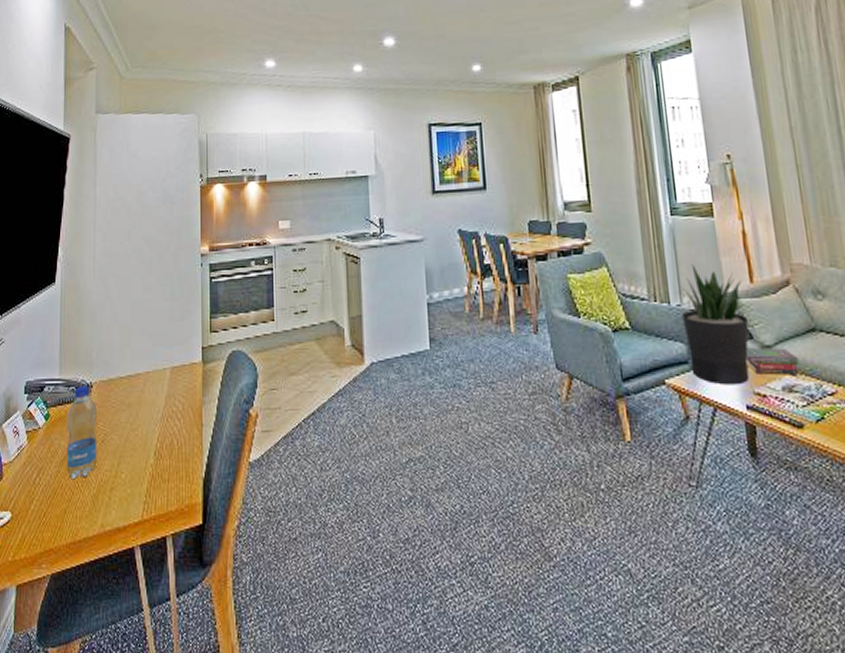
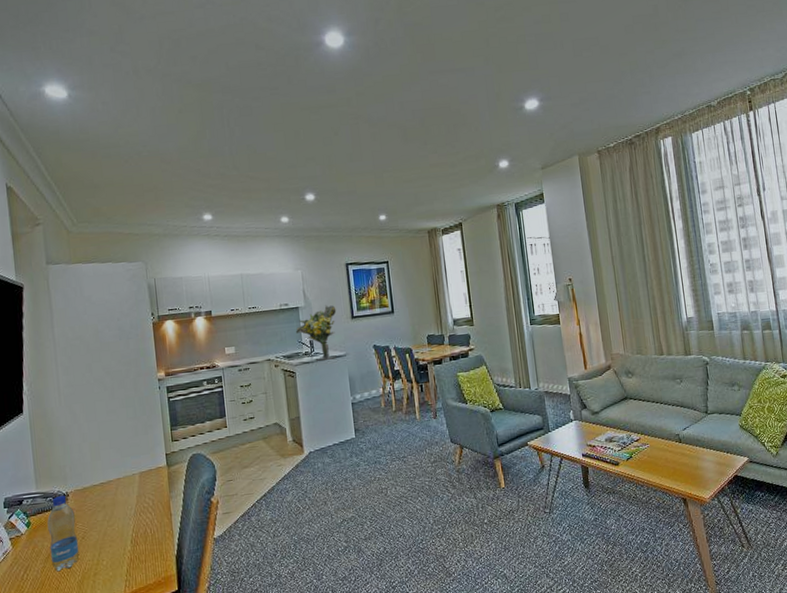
bouquet: none [362,175,414,245] -> present [295,305,337,361]
planter: present [682,264,750,385] -> none [539,359,584,442]
books: present [745,348,799,376] -> none [581,413,617,432]

